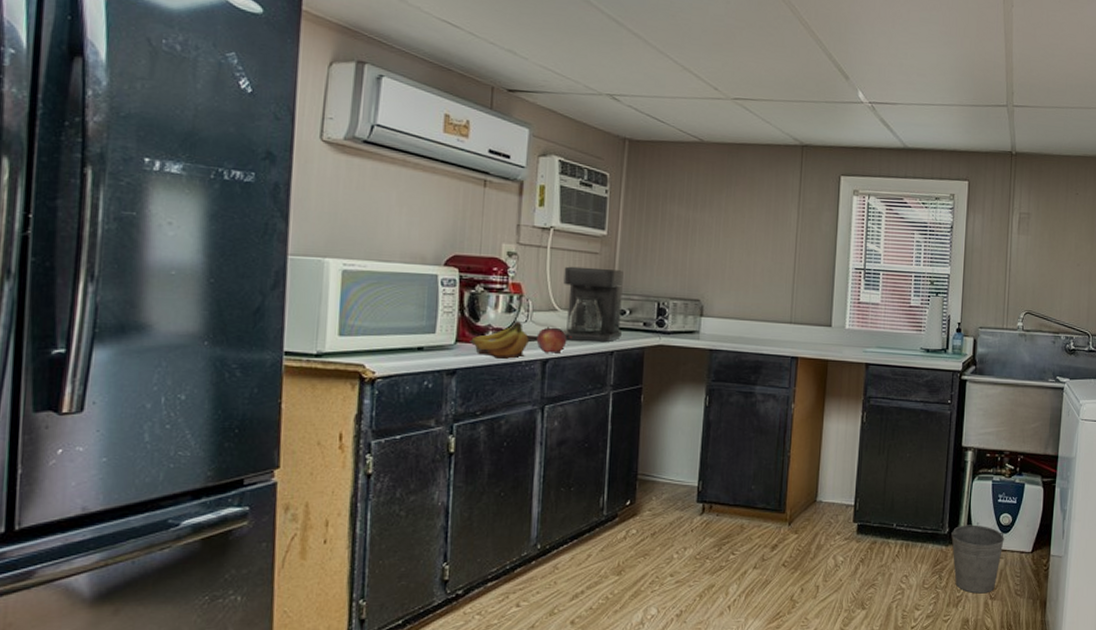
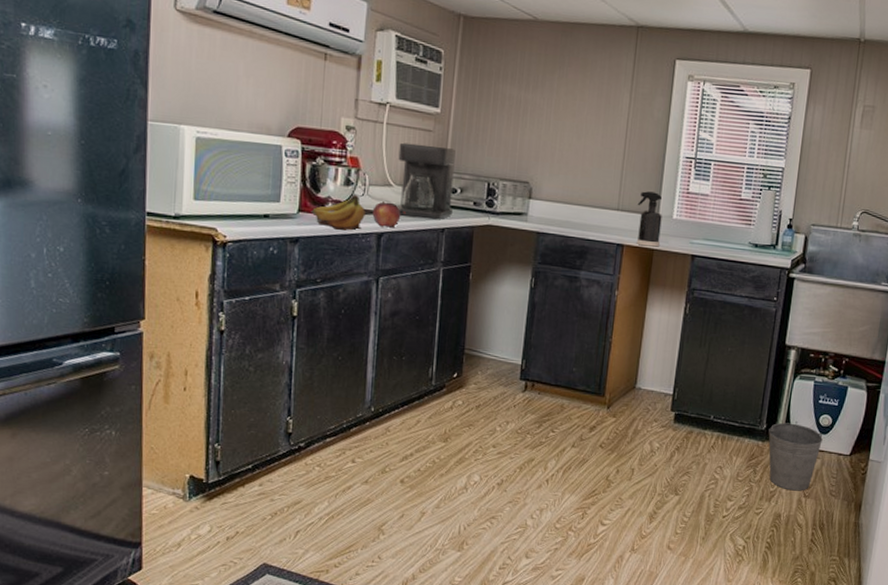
spray bottle: none [810,303,835,358] -> present [636,191,662,247]

